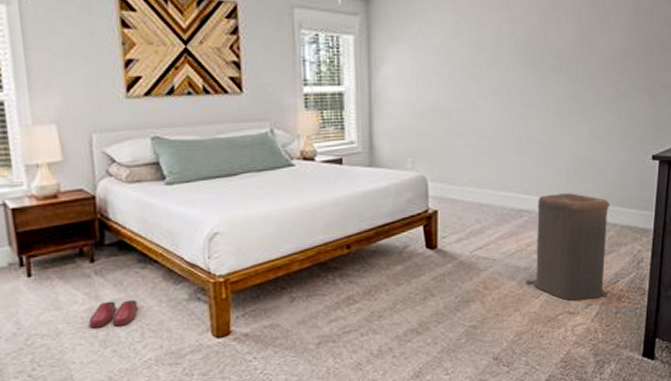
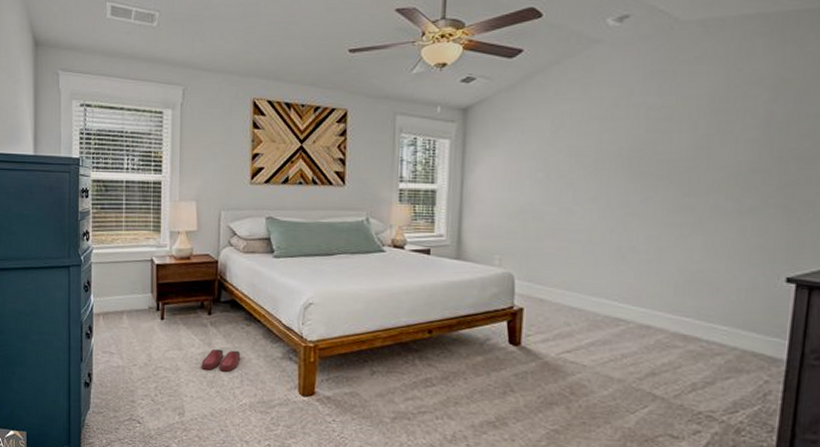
laundry basket: present [526,193,610,301] -> none [619,306,728,427]

